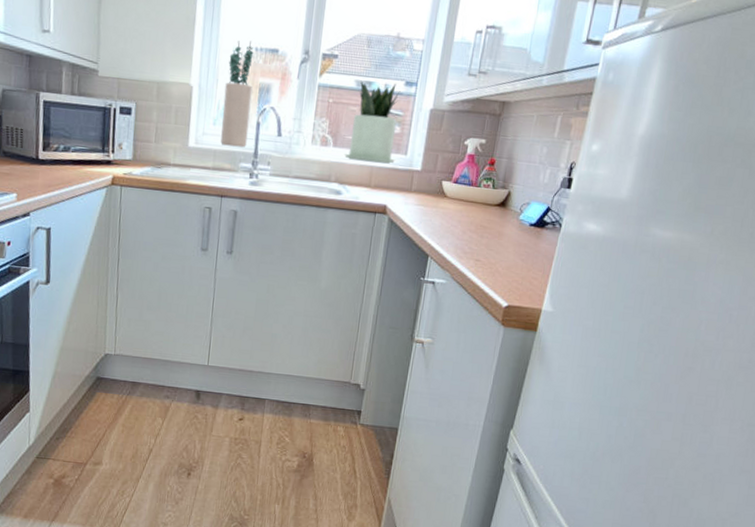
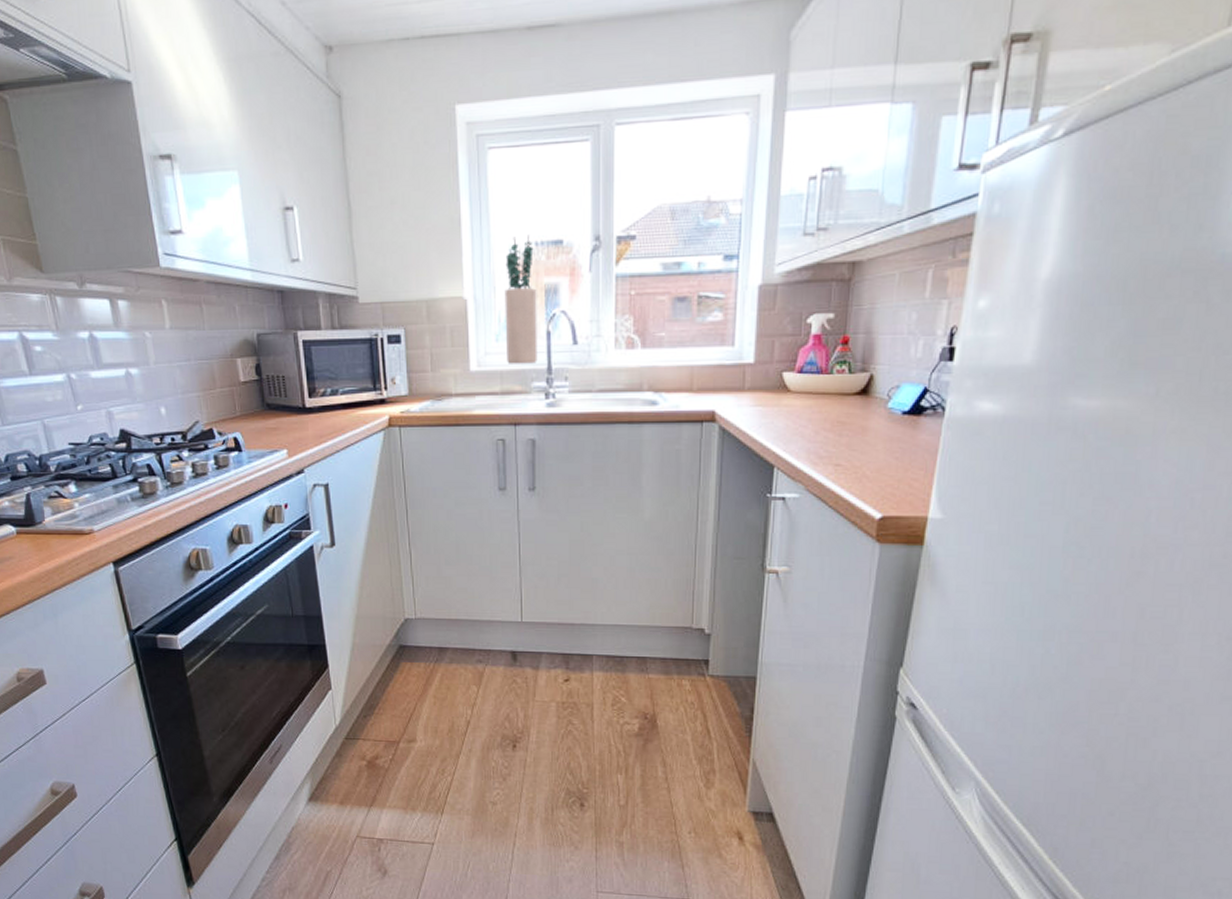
planter: present [345,80,401,164] -> none [657,260,720,361]

